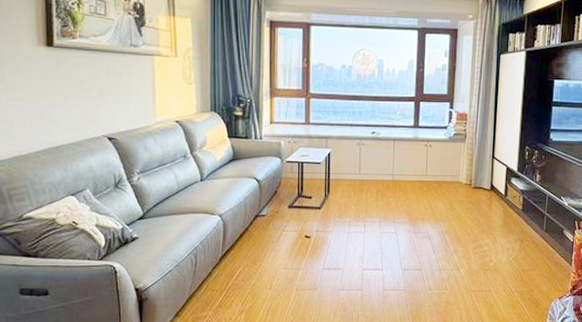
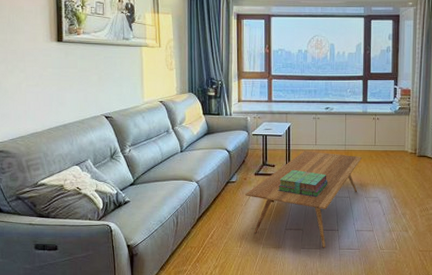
coffee table: none [277,180,412,290] -> present [245,150,363,248]
stack of books: none [315,201,373,233] -> present [278,169,328,198]

